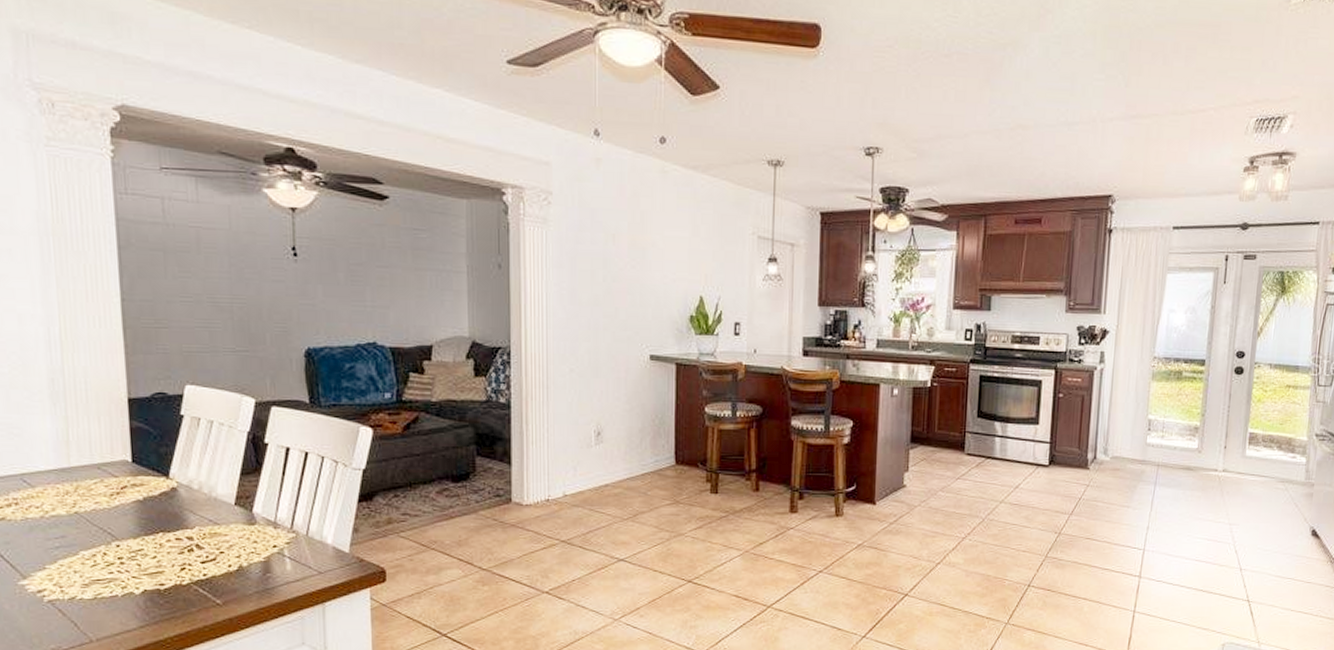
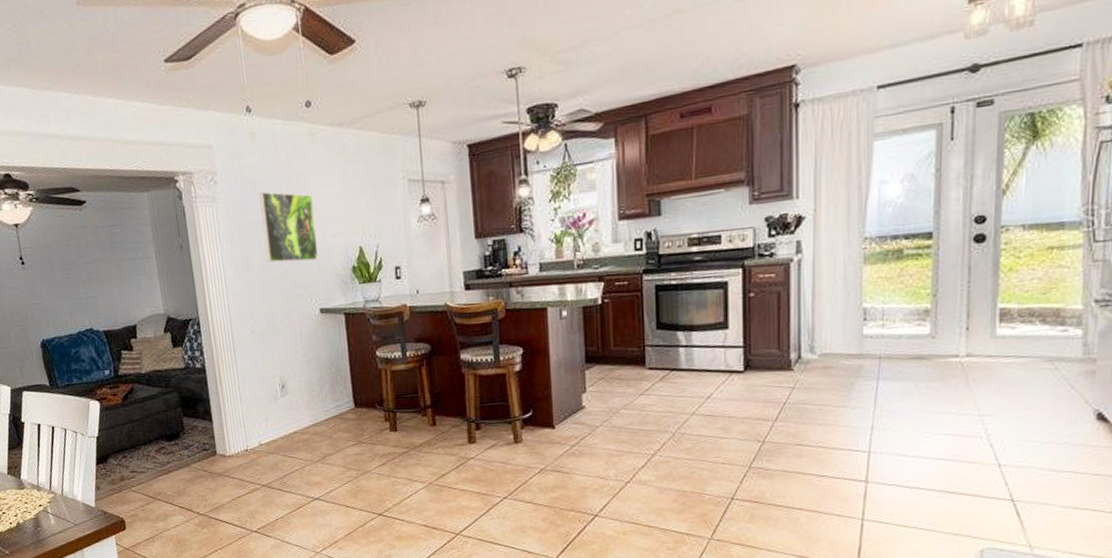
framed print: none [598,222,655,304] -> present [259,191,318,263]

